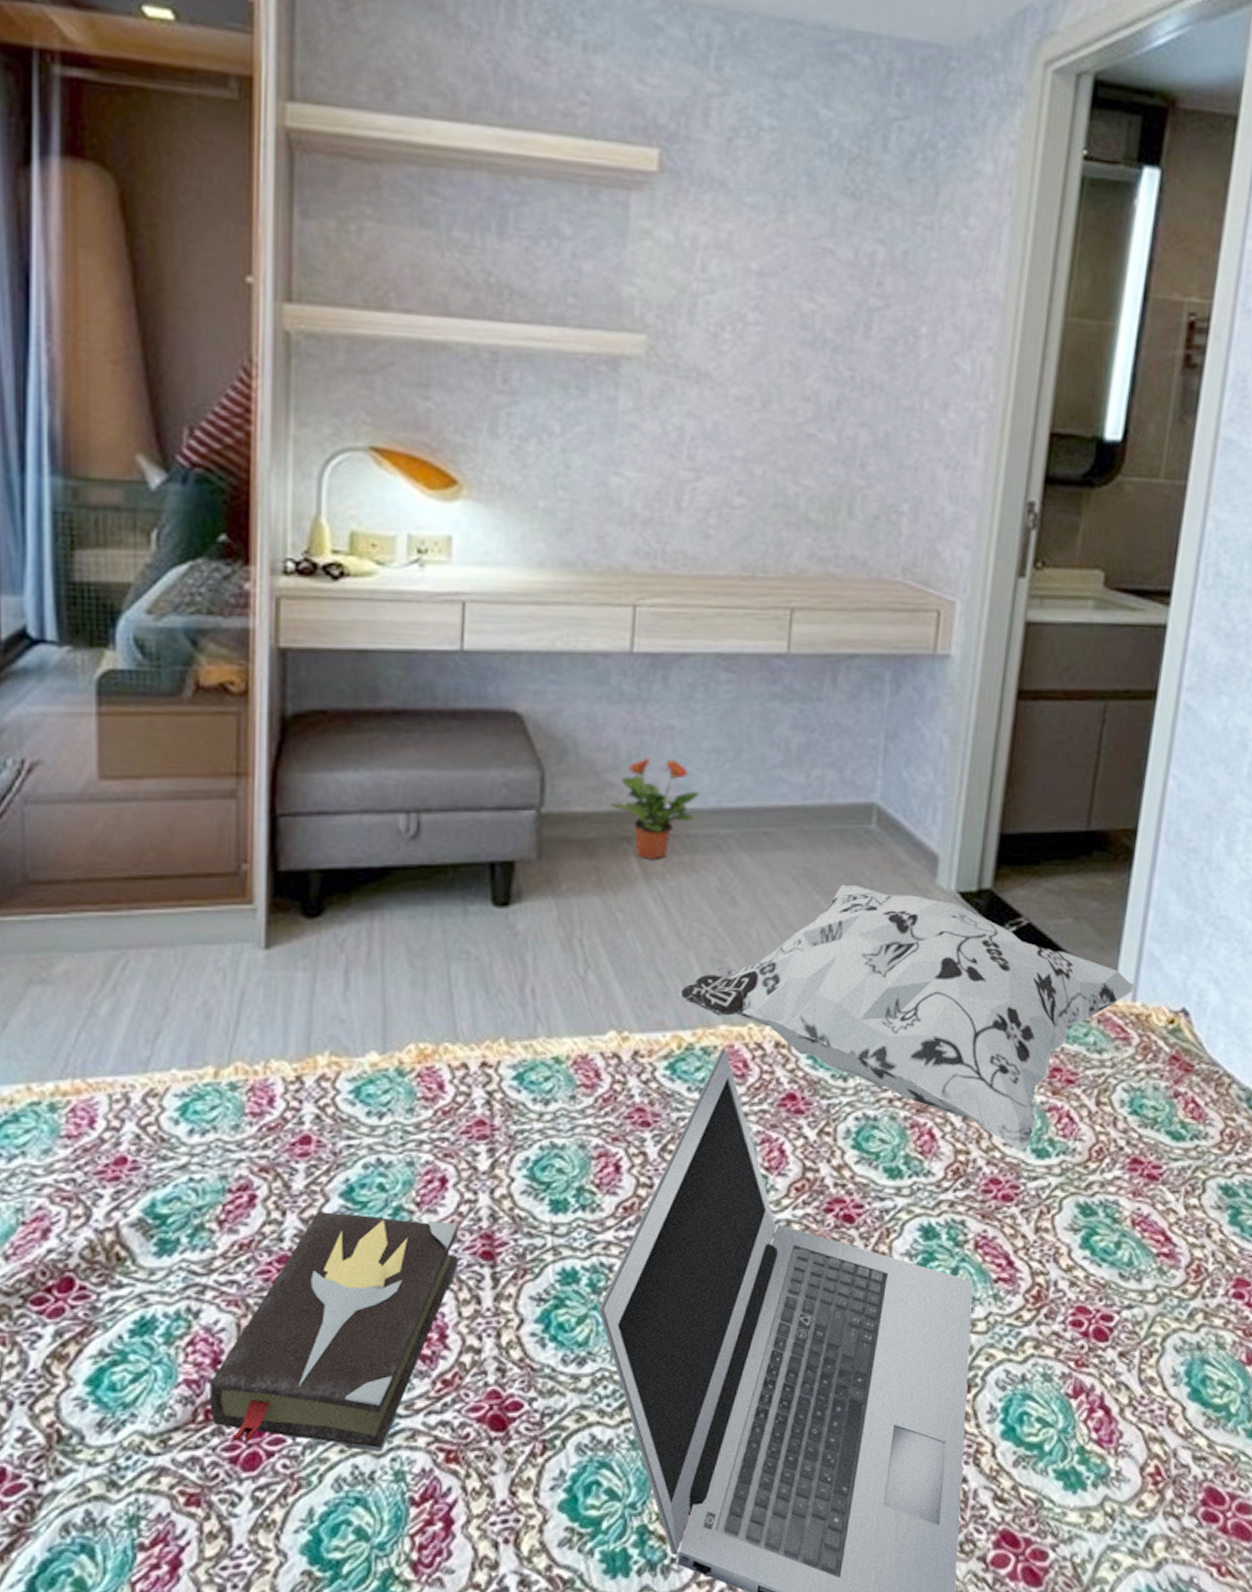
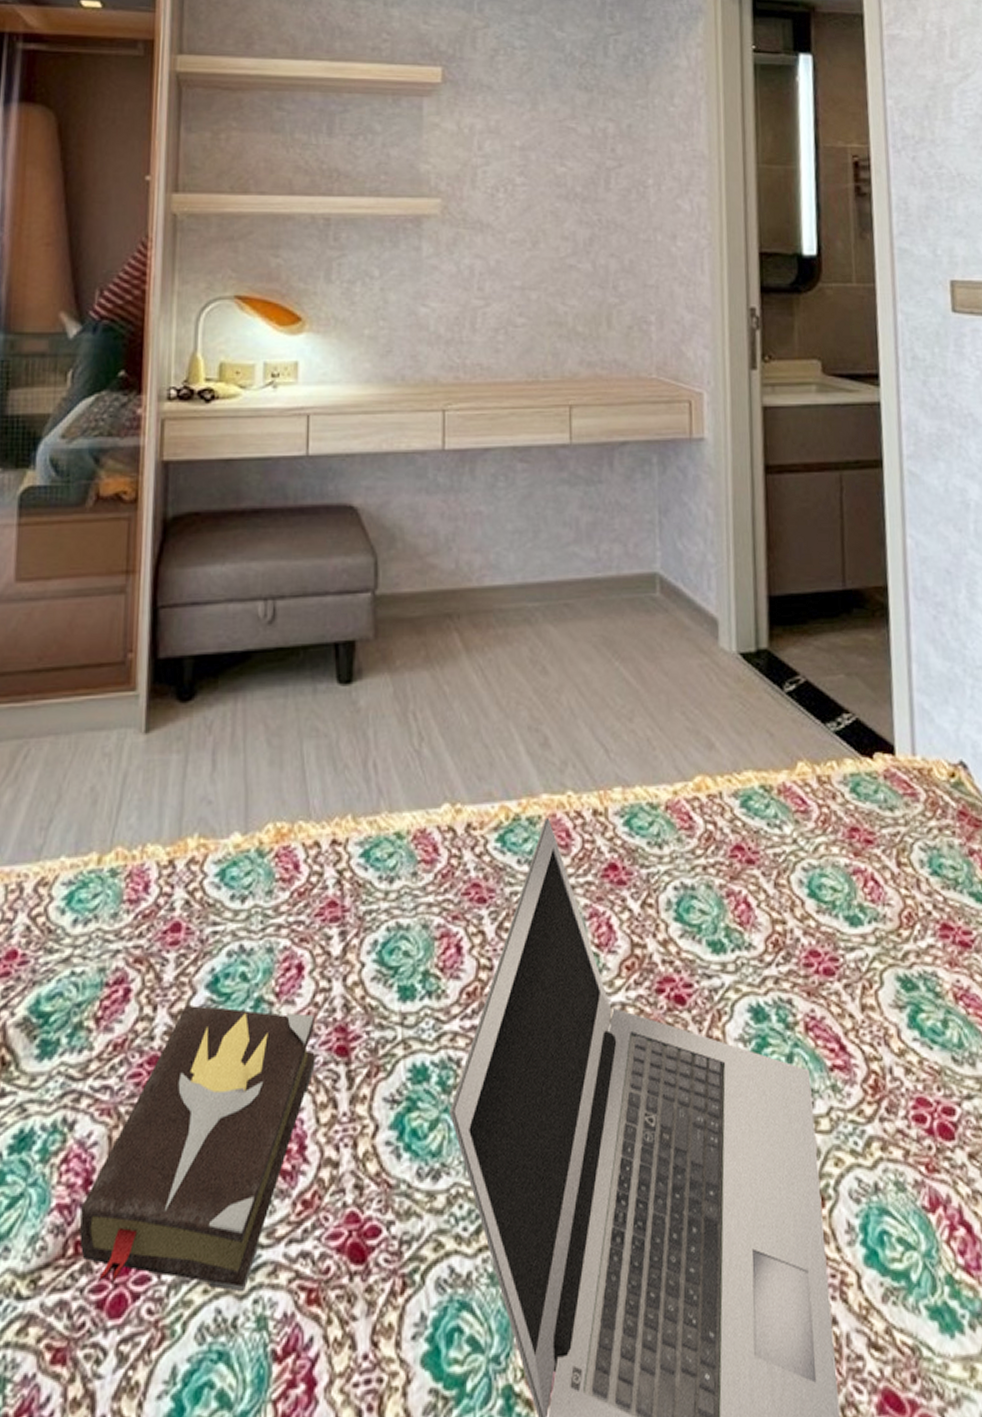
potted plant: present [610,757,700,859] -> none [433,541,508,633]
decorative pillow: present [678,884,1137,1150] -> none [503,650,914,918]

